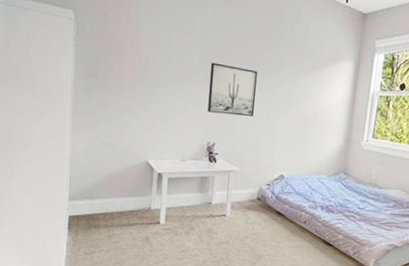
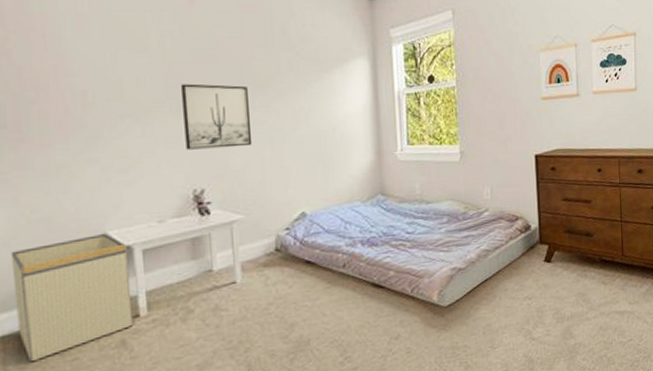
storage bin: none [87,160,159,236] -> present [10,234,134,361]

